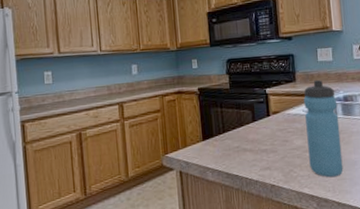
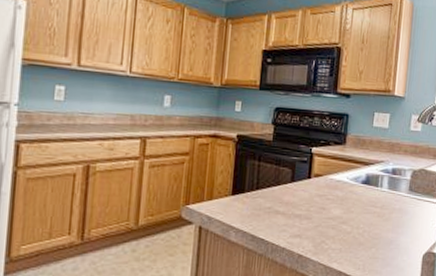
water bottle: present [304,80,343,178] -> none [343,147,385,255]

